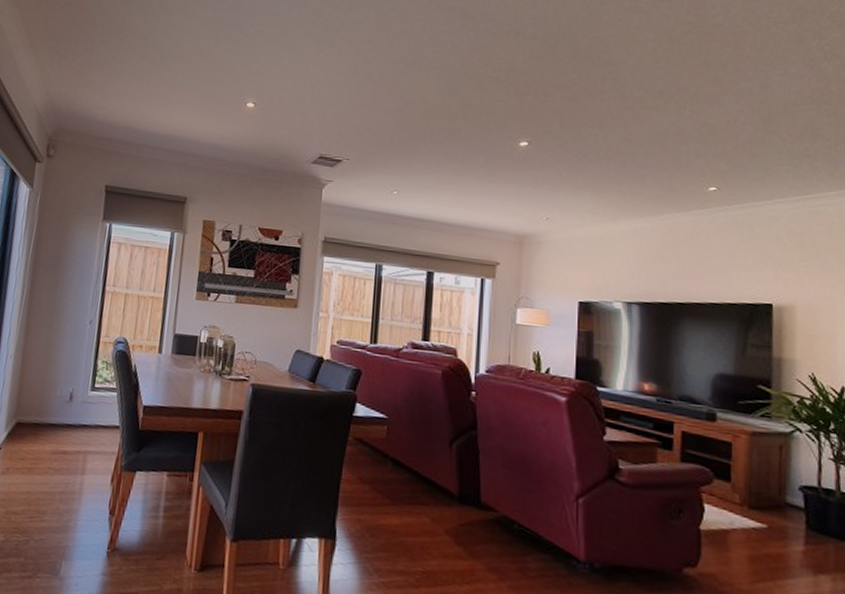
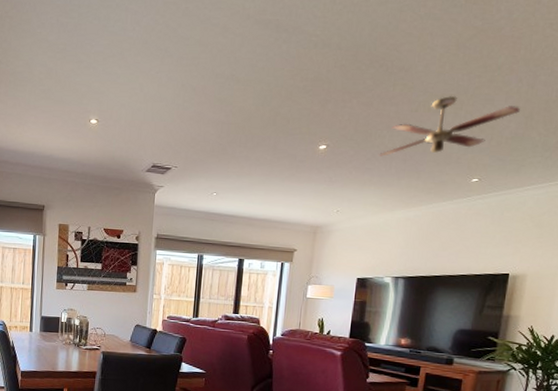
ceiling fan: none [592,92,755,157] -> present [379,95,520,157]

